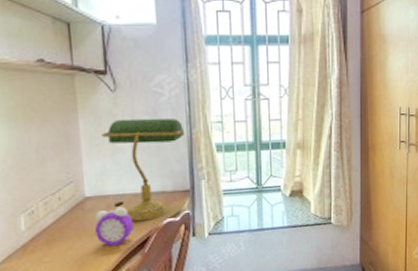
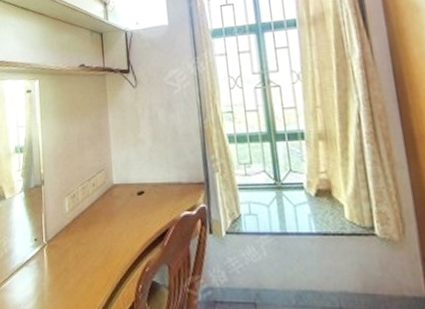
alarm clock: present [94,206,134,246] -> none [120,195,154,234]
desk lamp: present [101,118,185,222] -> none [126,110,197,212]

